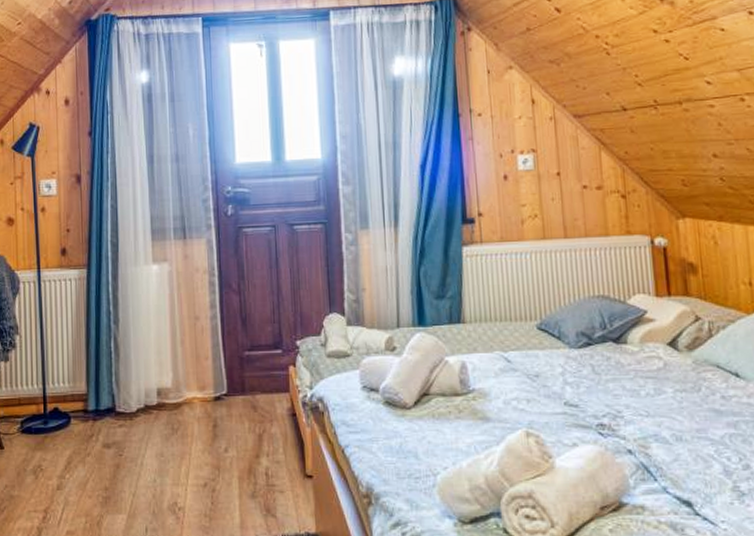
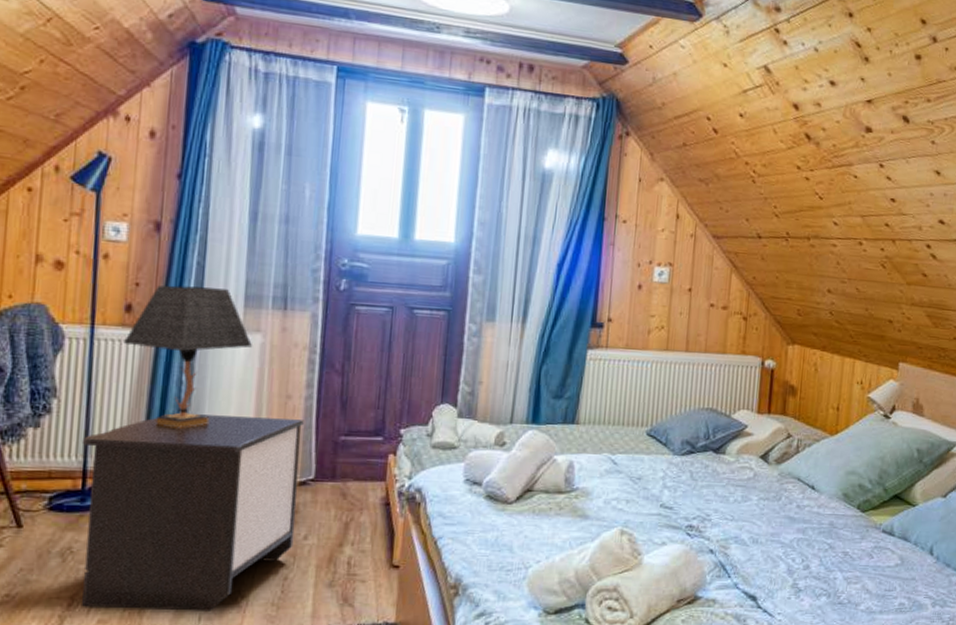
nightstand: none [40,339,217,523] -> present [82,413,304,612]
table lamp: none [63,226,163,354] -> present [124,285,253,429]

